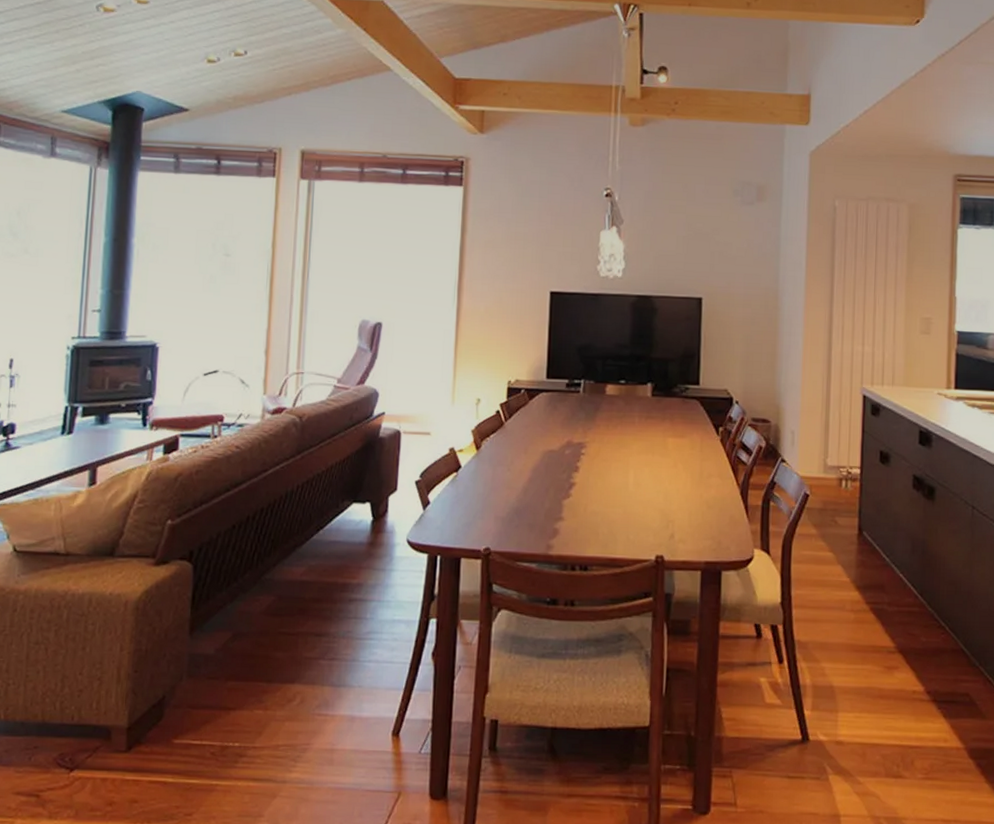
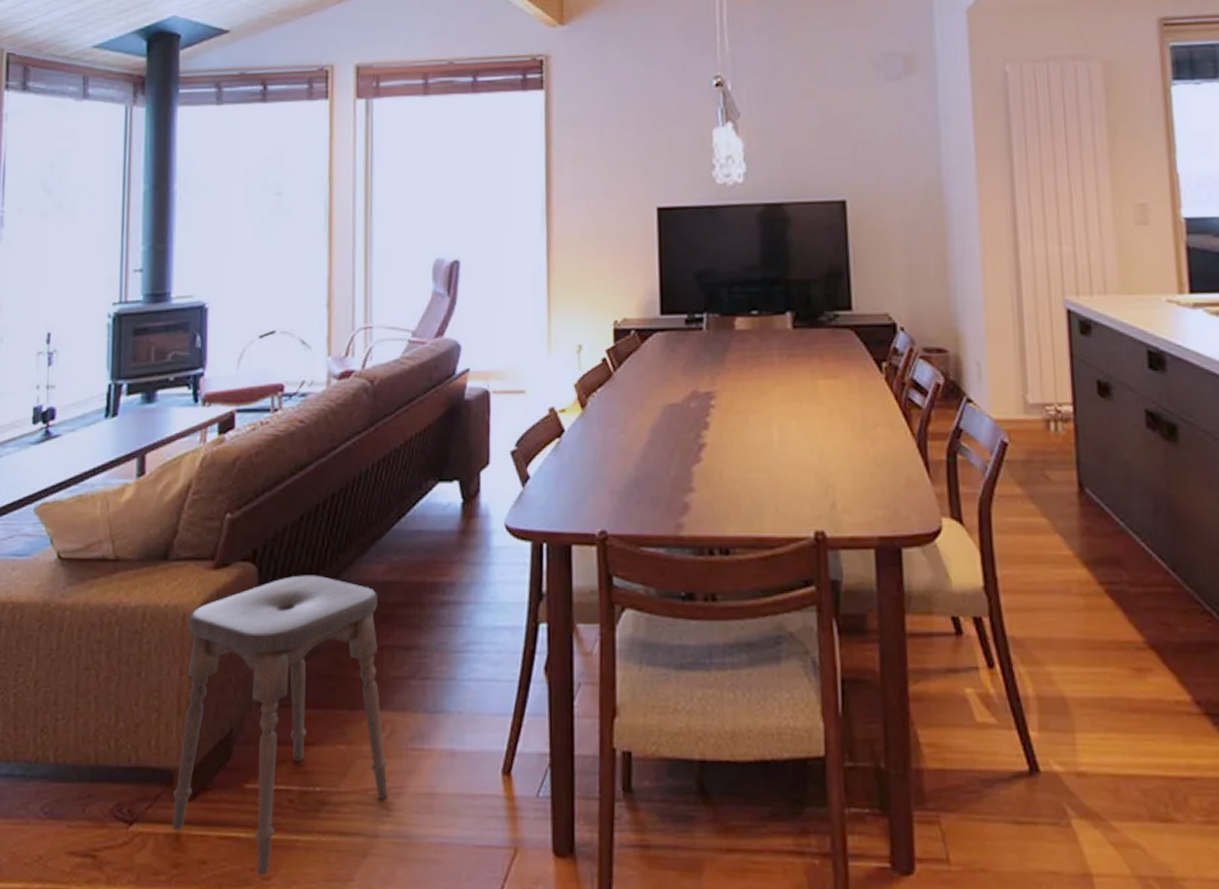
stool: none [108,573,297,813] -> present [172,575,388,876]

